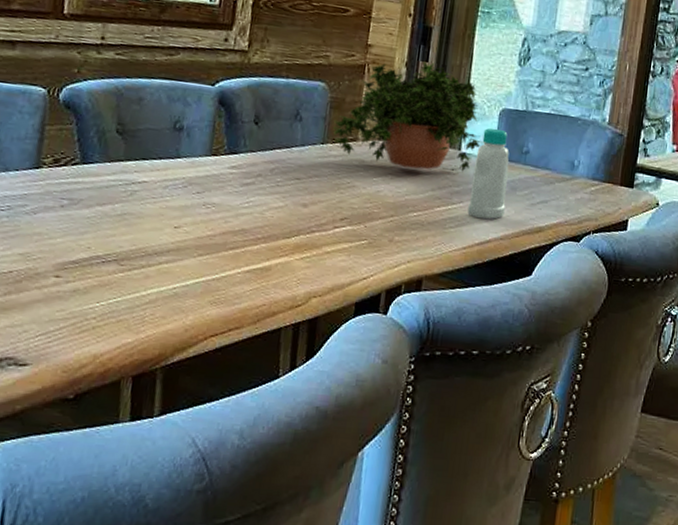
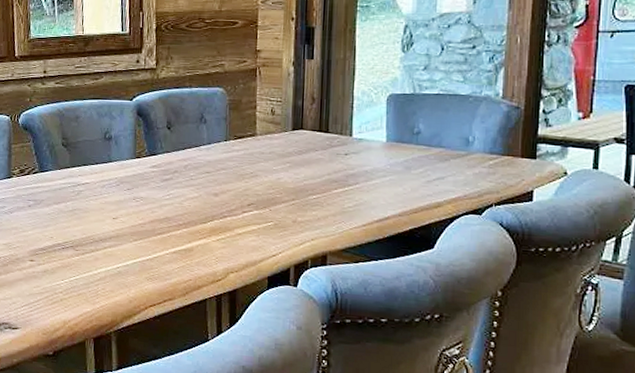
potted plant: present [332,61,482,172] -> none [233,59,372,156]
bottle: present [467,128,510,220] -> none [364,113,401,199]

